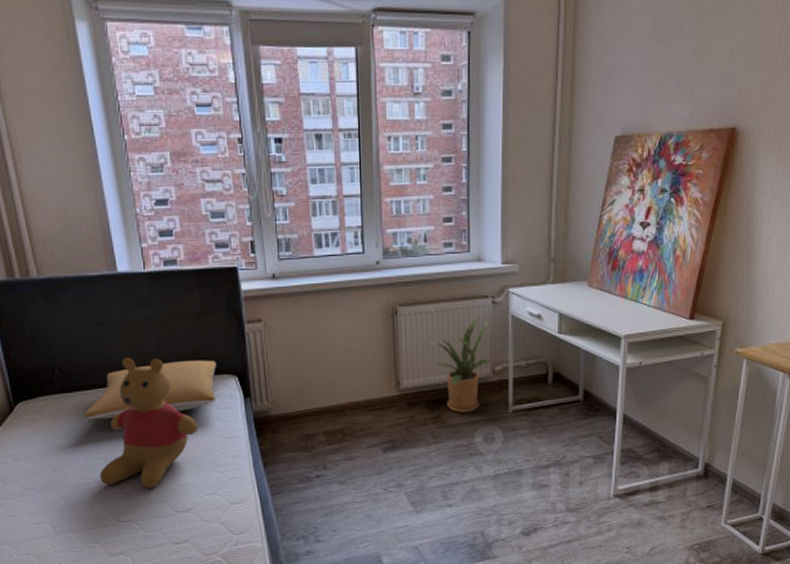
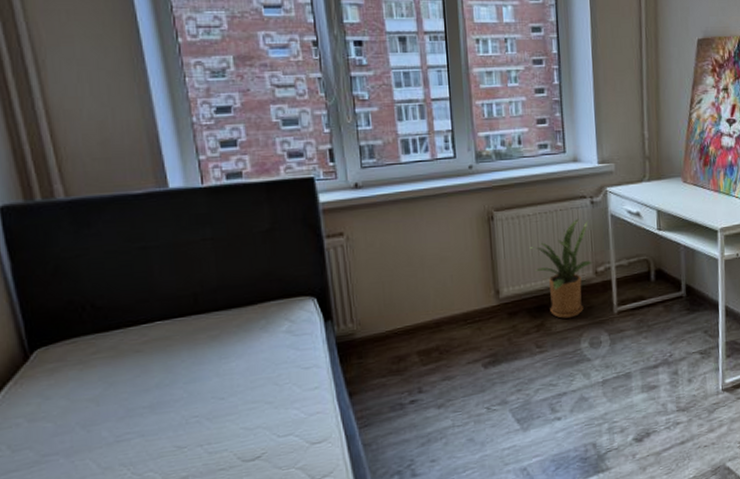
pillow: present [83,360,217,420] -> none [123,282,292,363]
teddy bear: present [99,358,198,489] -> none [144,284,270,439]

